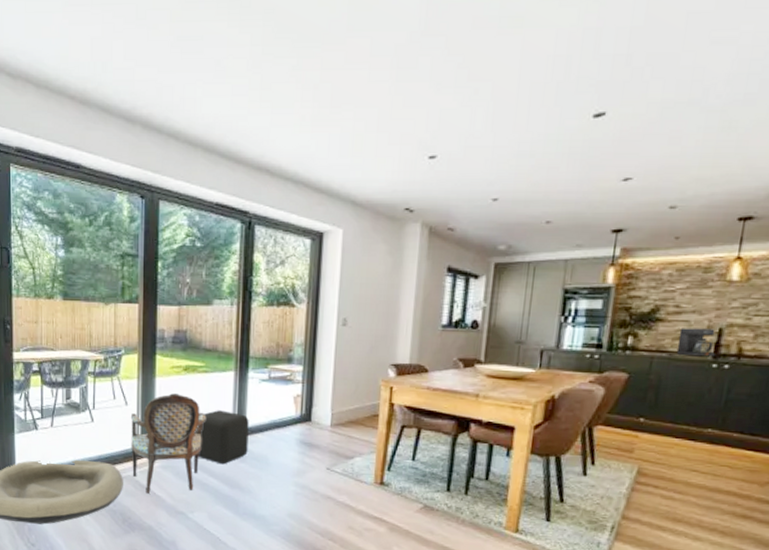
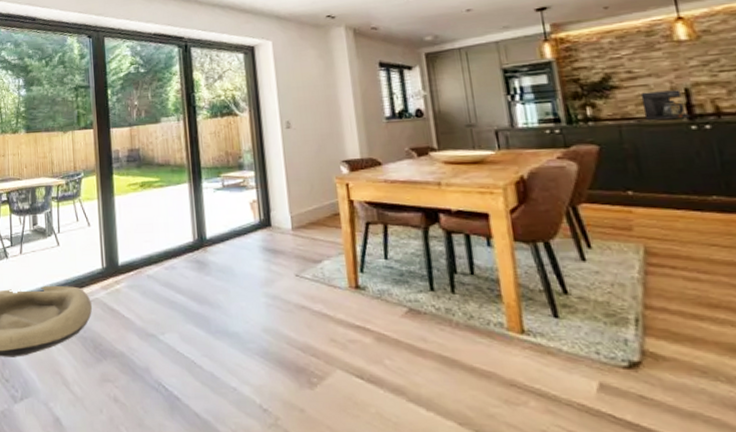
armchair: present [130,393,207,494] -> none [93,210,167,316]
cube: present [194,410,249,465] -> none [156,223,212,280]

